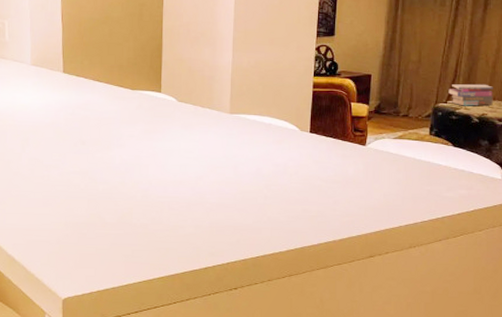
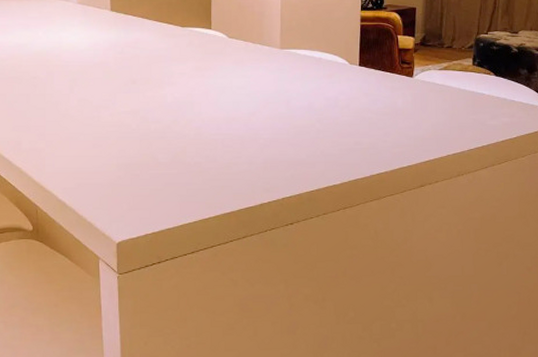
books: present [448,84,493,106] -> none [489,15,530,37]

